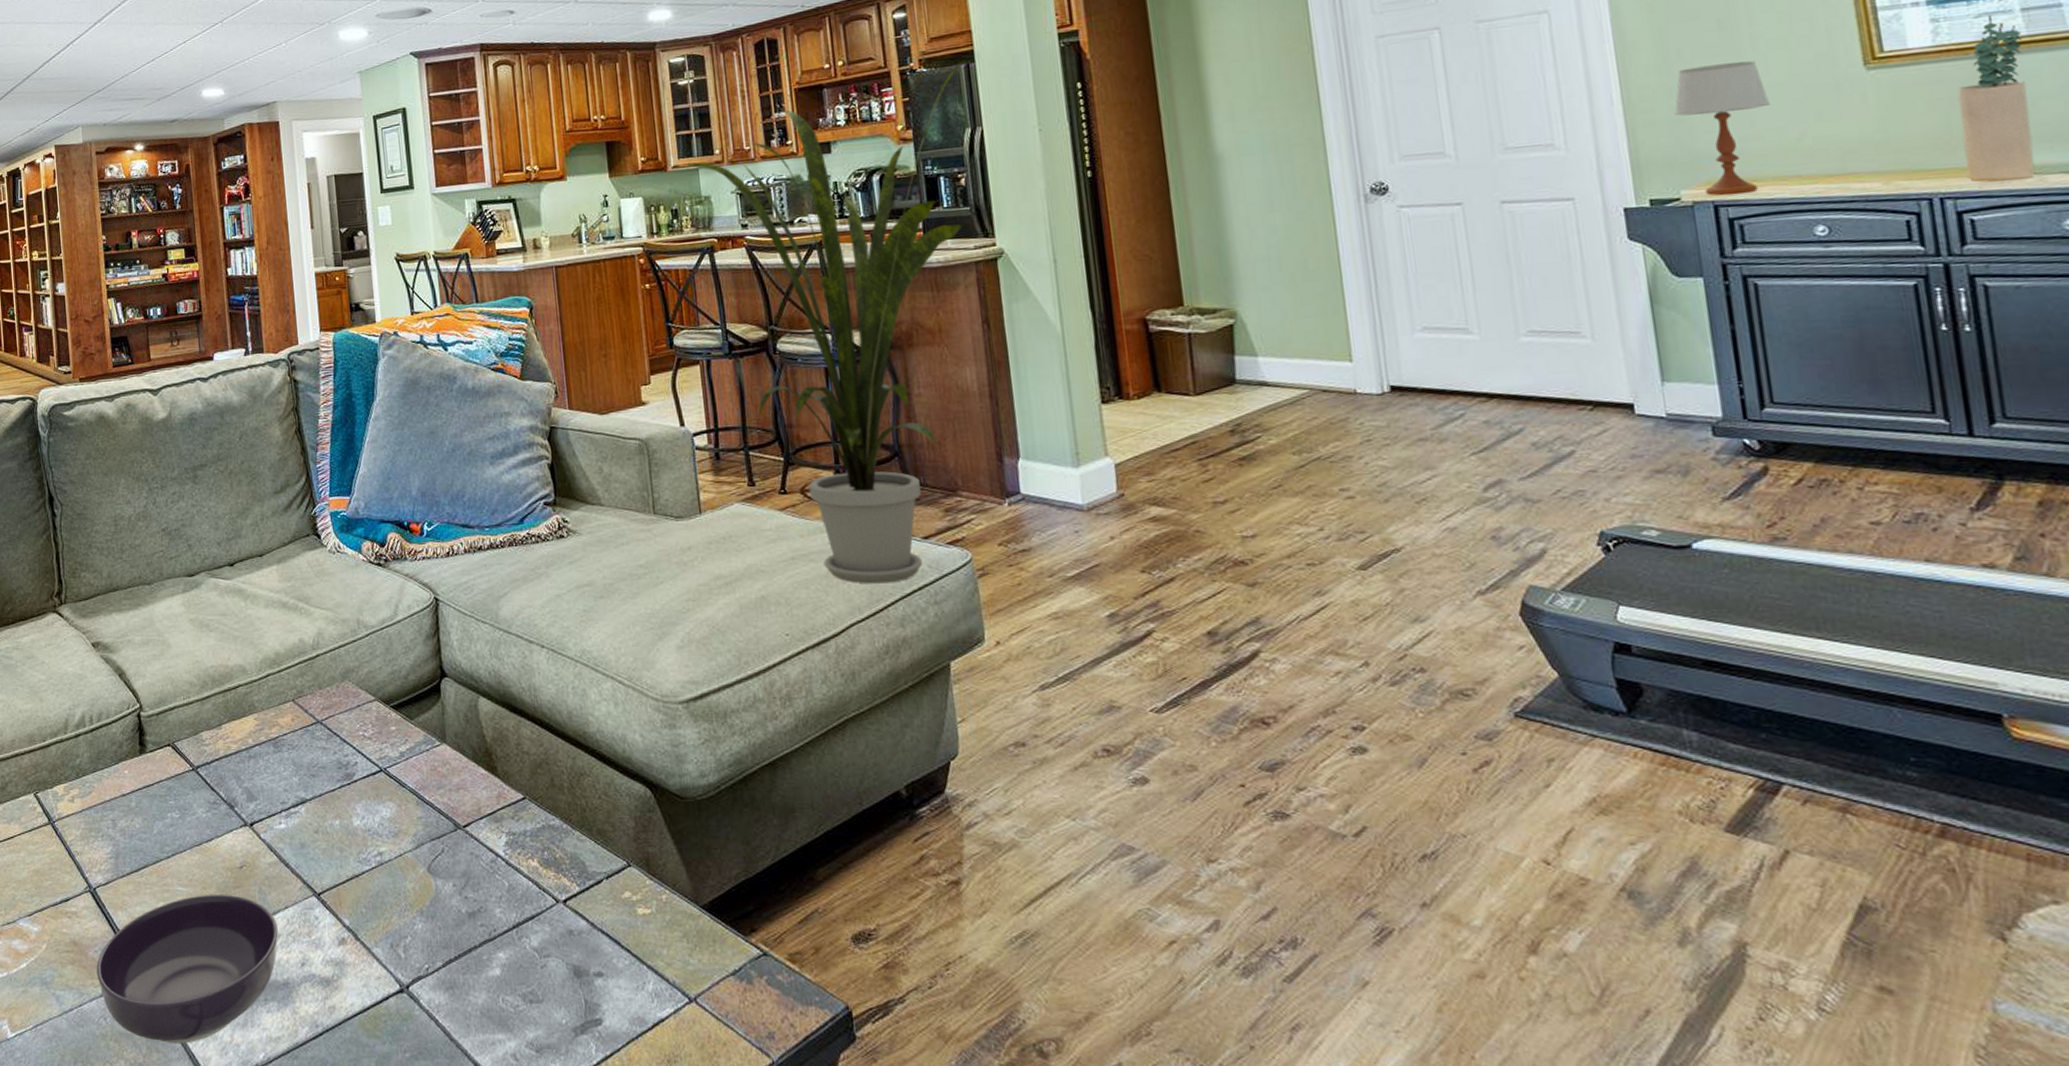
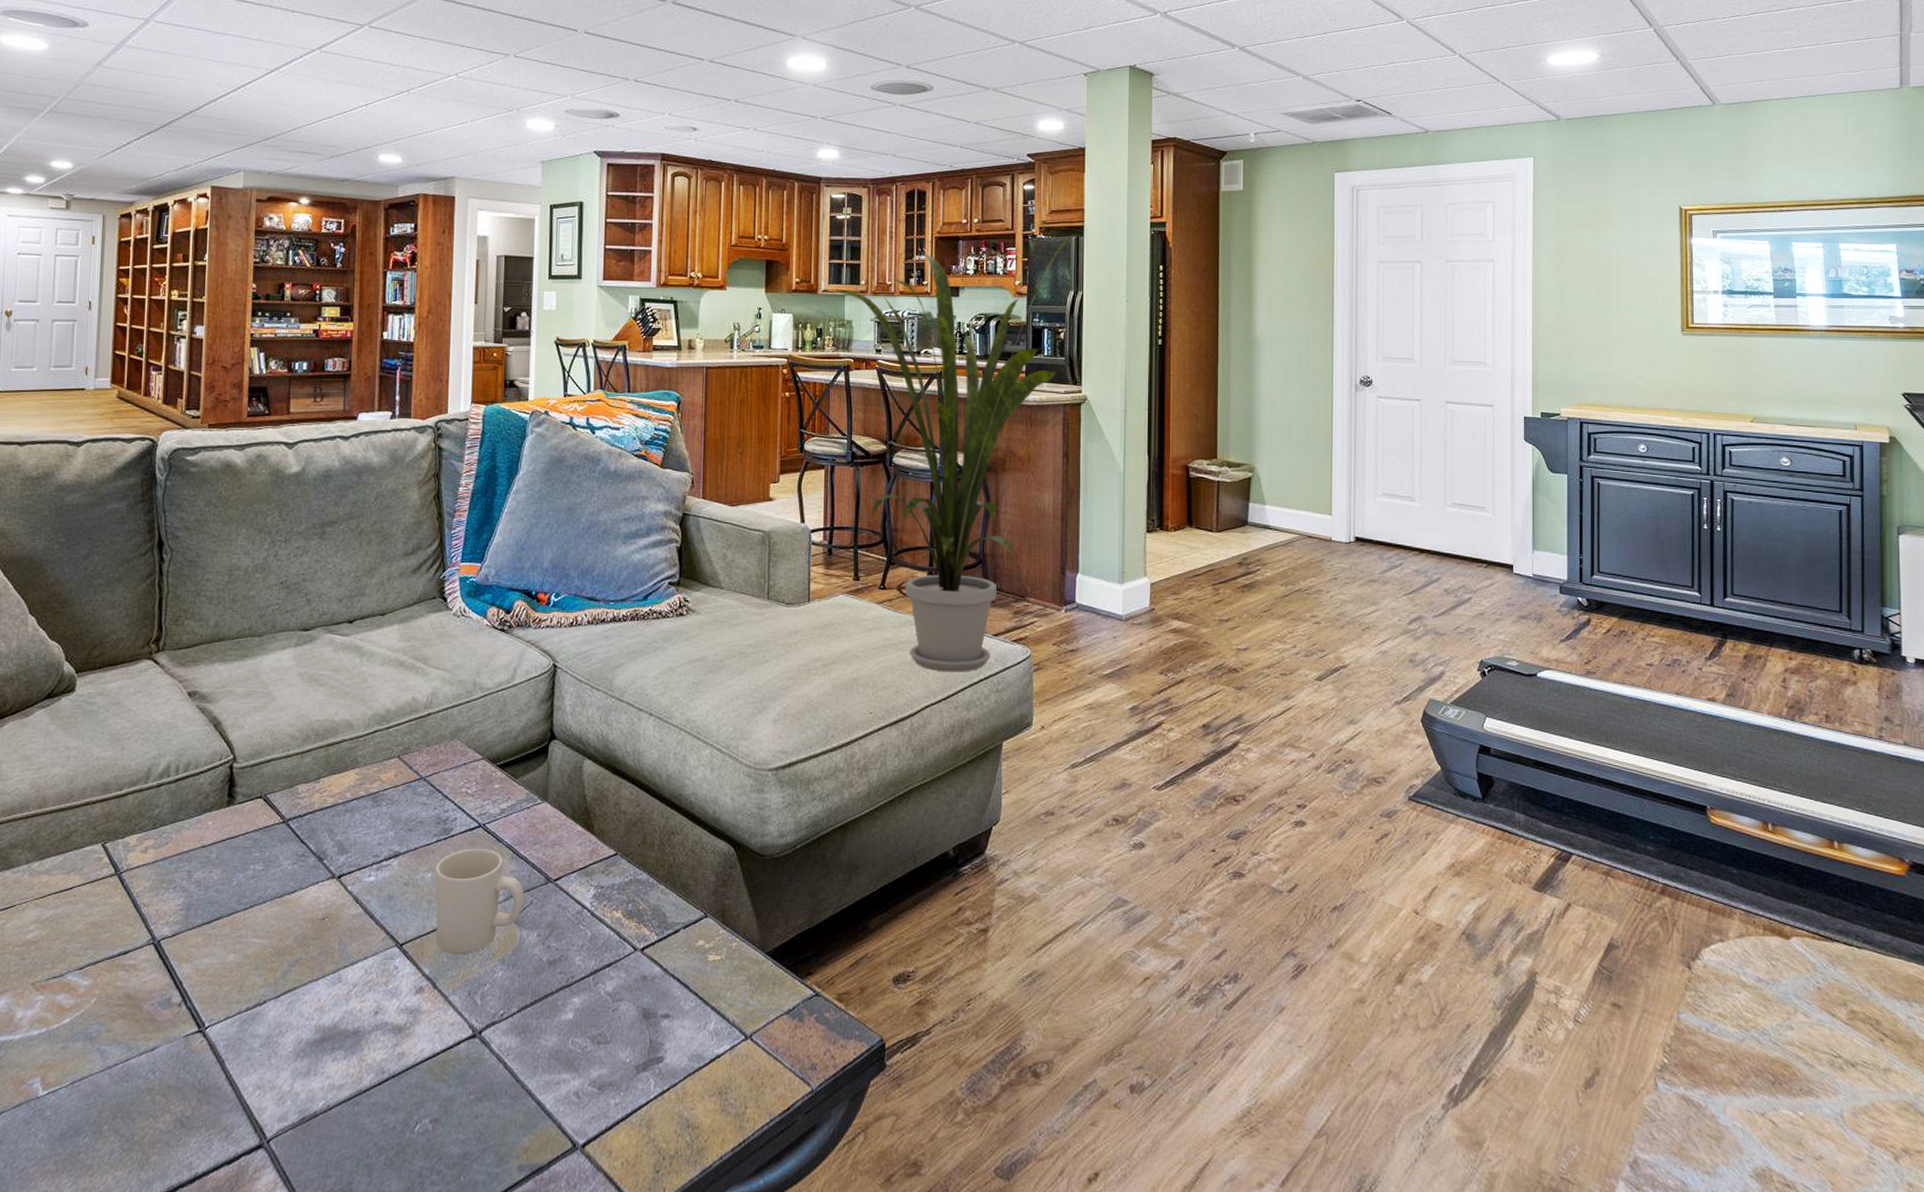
bowl: present [96,895,278,1043] -> none [150,946,354,1095]
mug: none [342,793,436,905] -> present [435,848,525,955]
table lamp: present [1674,61,1769,196] -> none [1564,317,1622,416]
vase: present [1956,15,2036,183] -> none [1731,307,1772,427]

